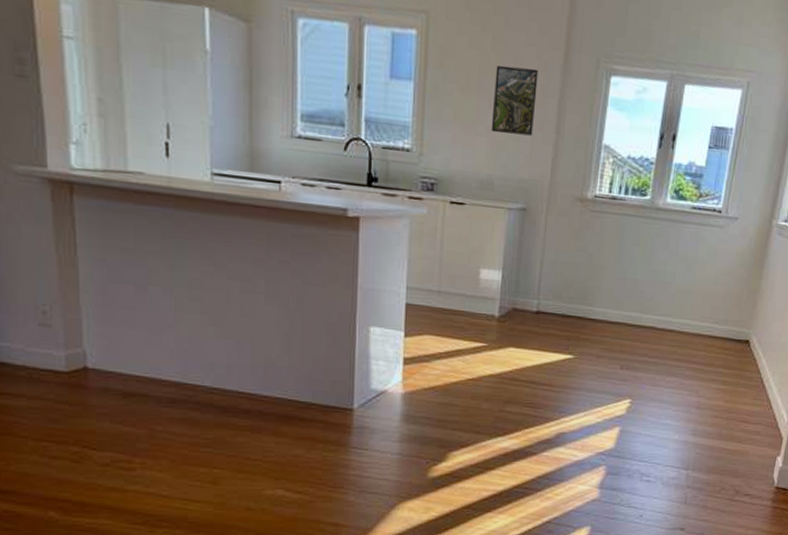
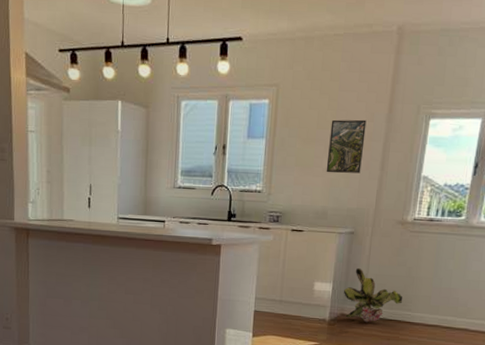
decorative plant: none [516,253,584,319] -> present [344,268,403,322]

